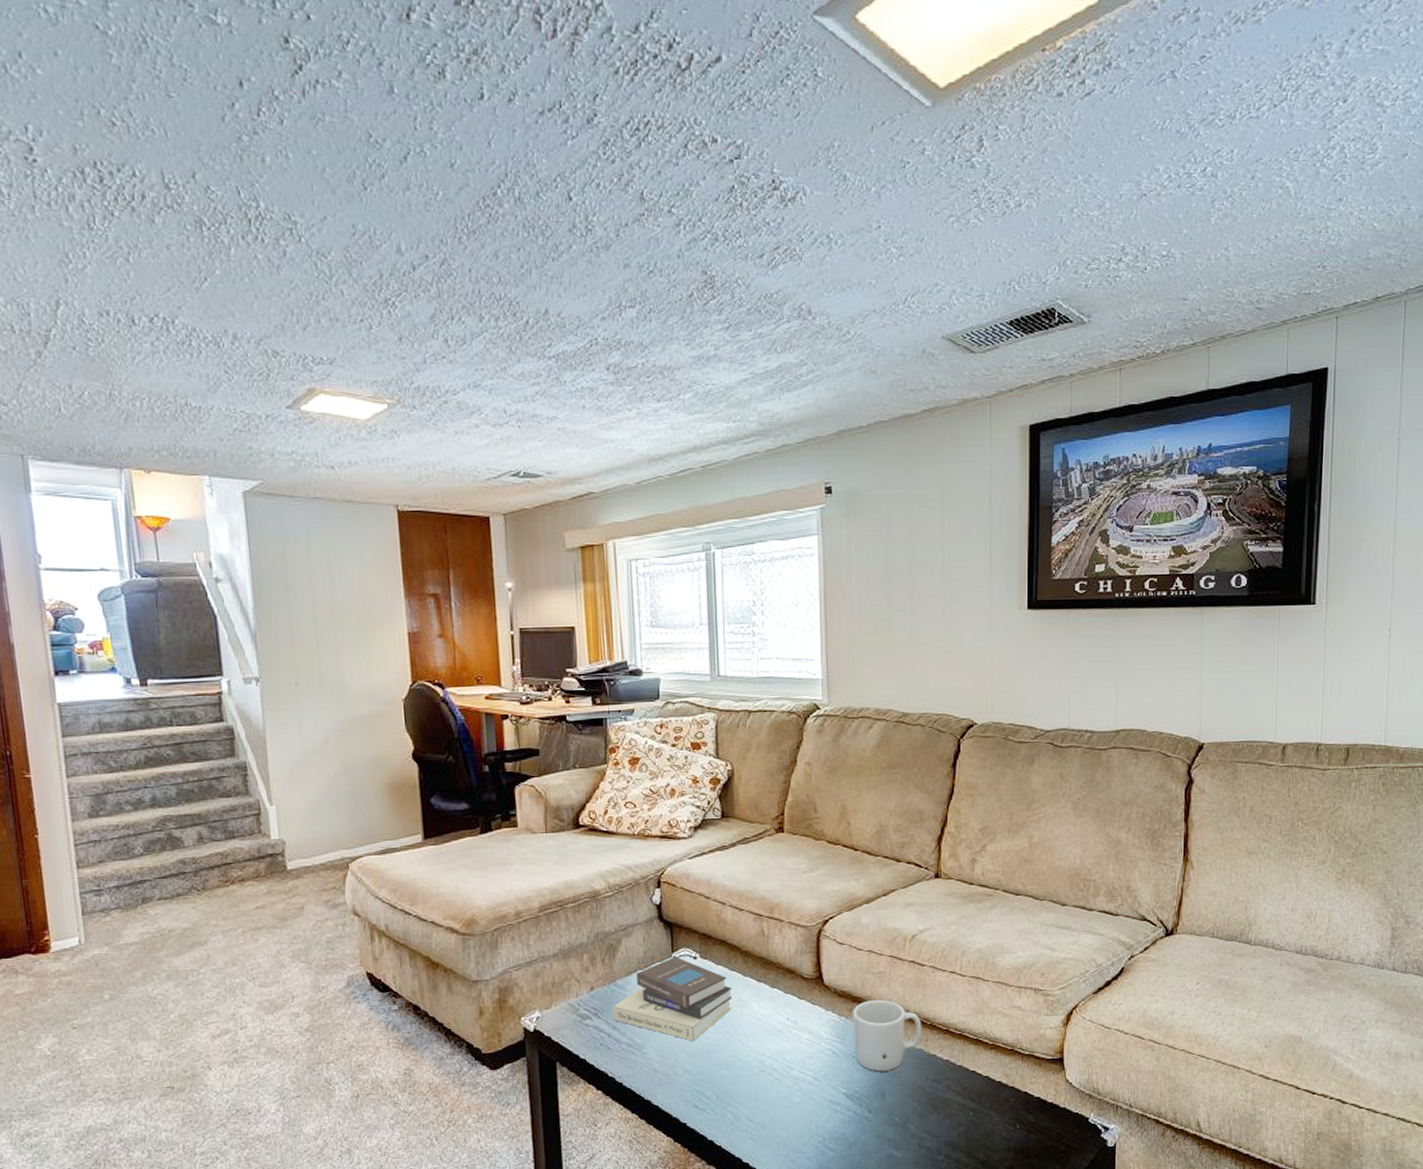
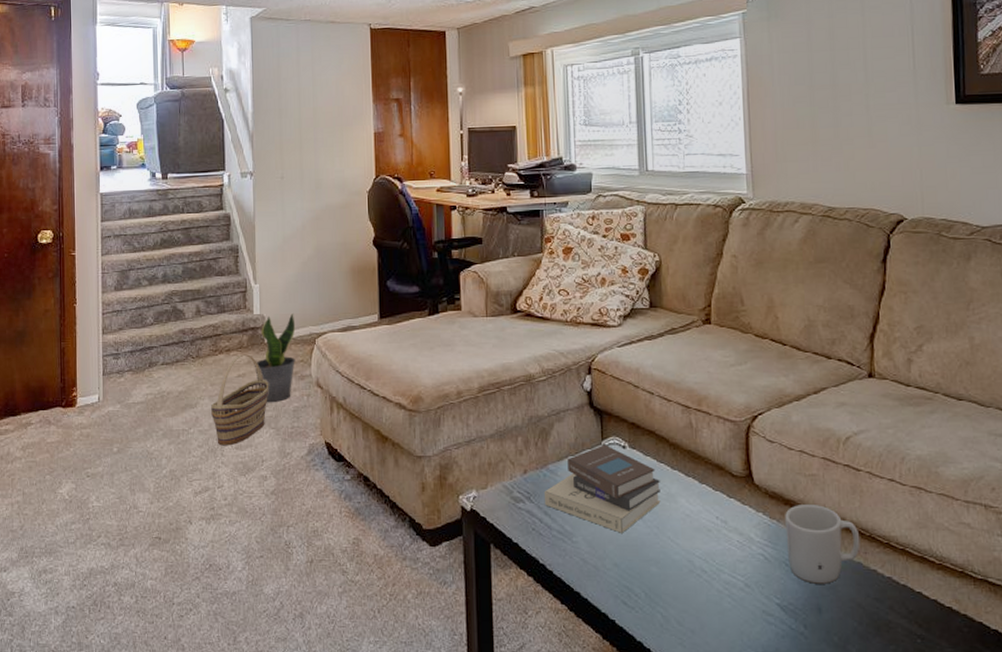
basket: none [225,883,296,984] -> present [211,354,269,446]
potted plant: none [275,837,326,934] -> present [254,314,296,402]

